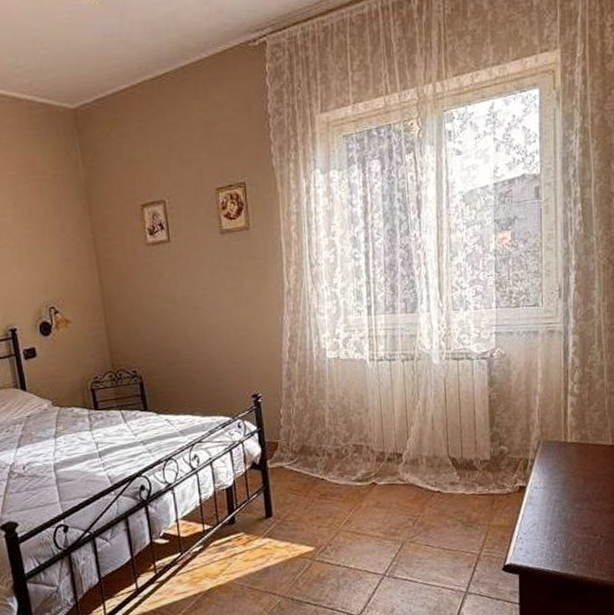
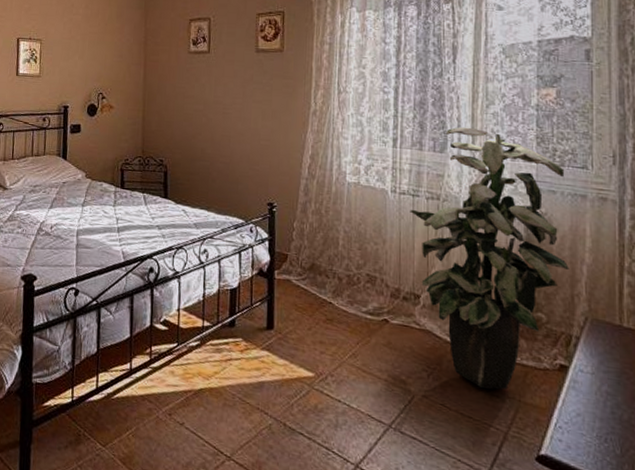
indoor plant: none [388,282,525,522] -> present [410,127,569,390]

